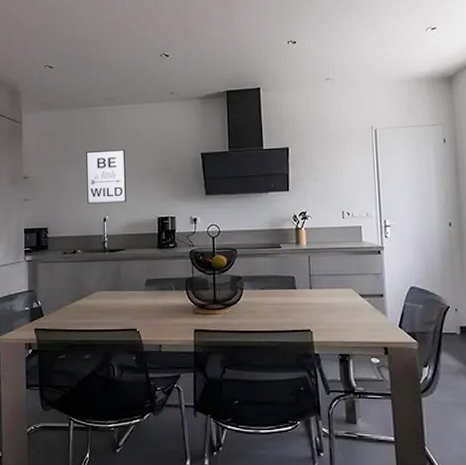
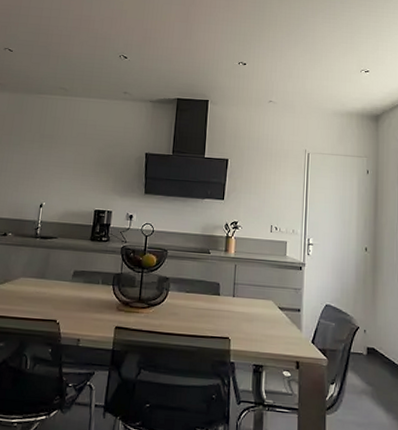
wall art: present [86,150,126,204] -> none [26,136,72,191]

